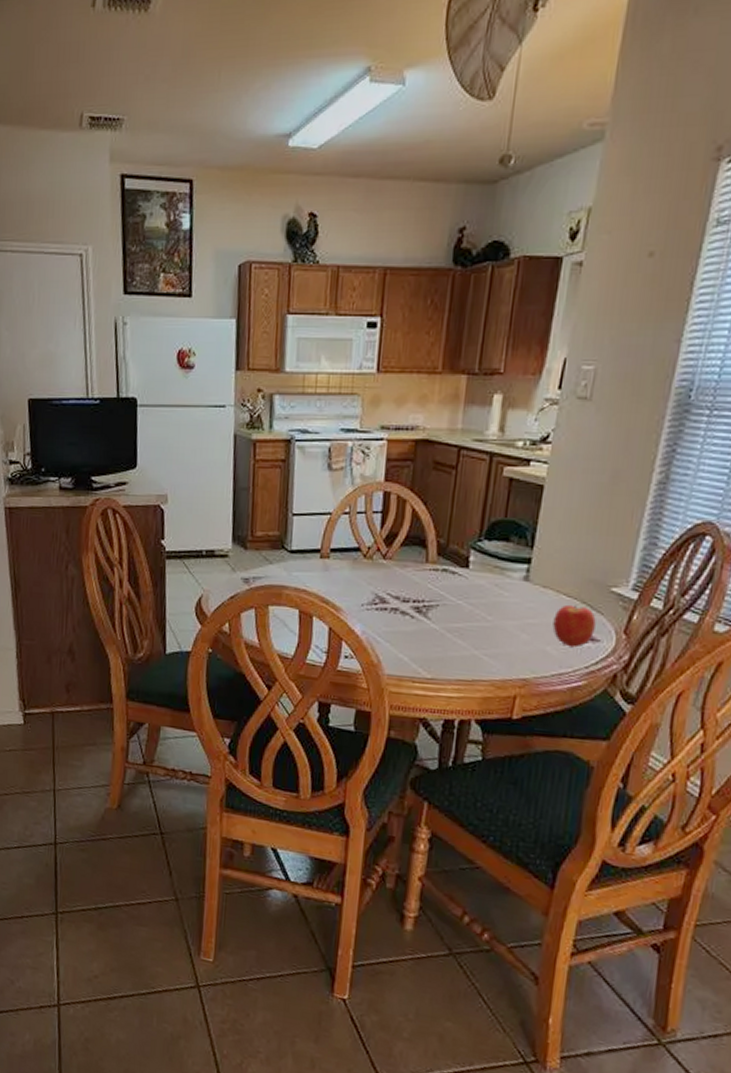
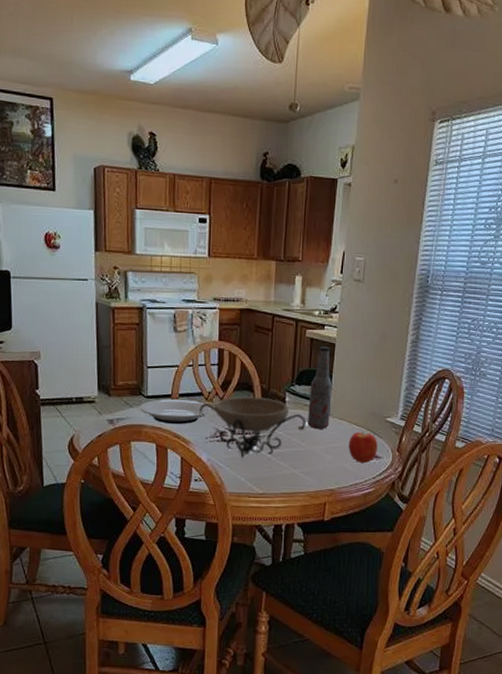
plate: none [281,554,371,587] -> present [139,399,212,425]
decorative bowl: none [355,553,496,632] -> present [199,396,306,458]
bottle: none [497,489,536,599] -> present [308,346,332,429]

